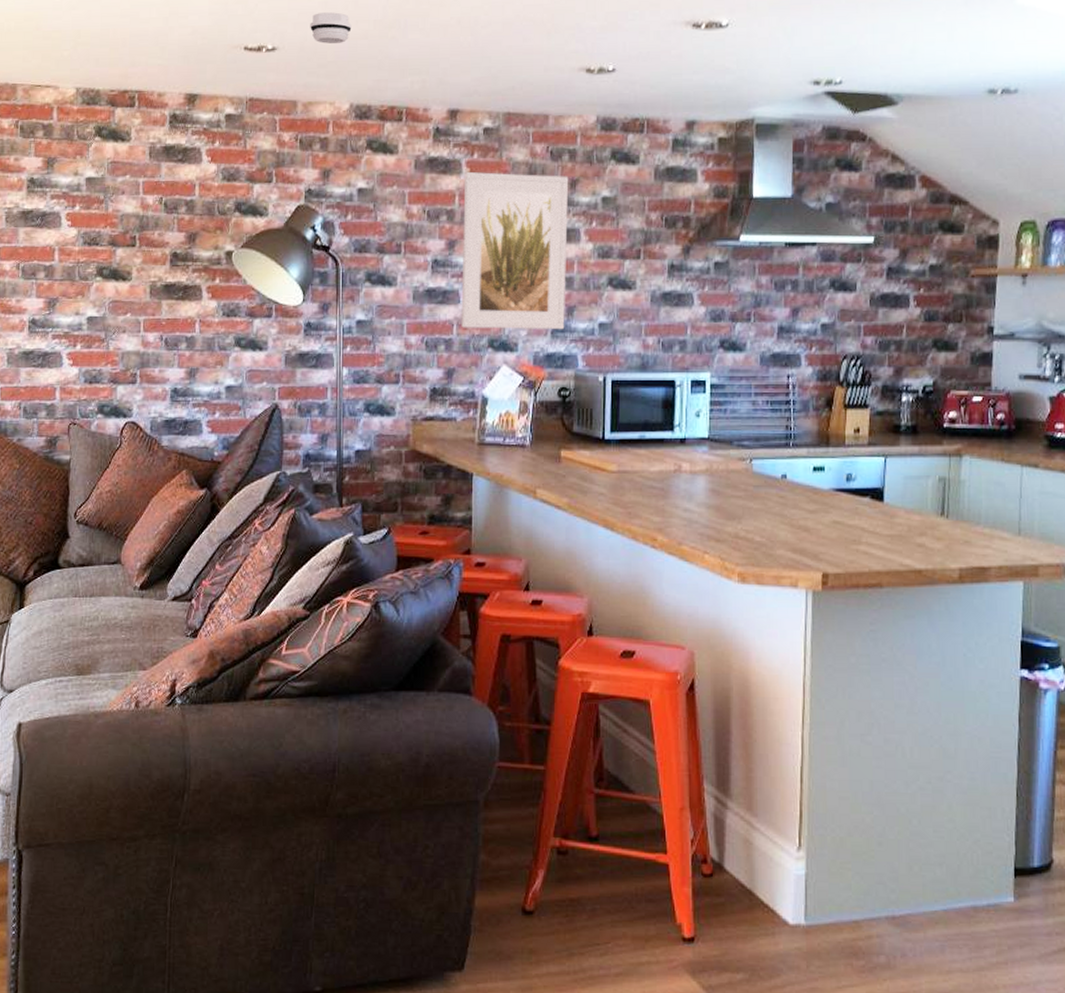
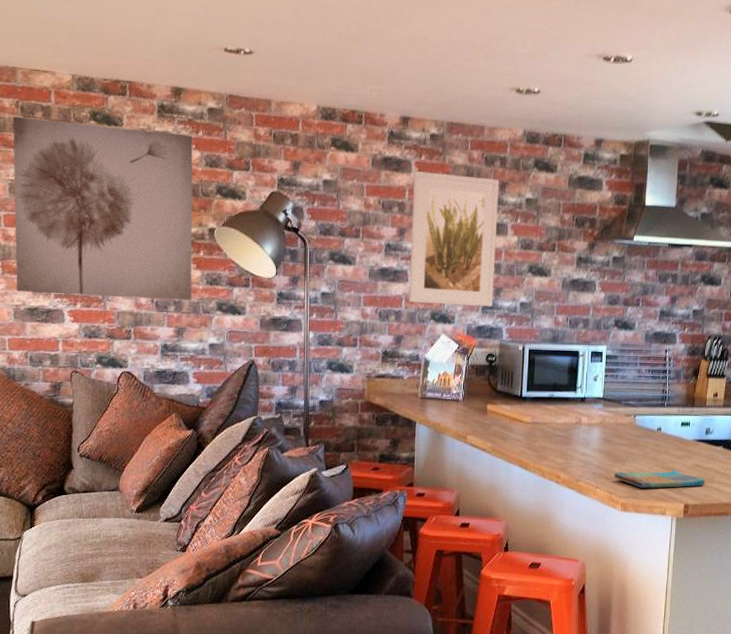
wall art: none [10,137,209,336] -> present [12,116,193,301]
smoke detector: present [310,12,352,44] -> none [283,23,319,51]
dish towel: none [727,528,849,553] -> present [614,470,705,489]

